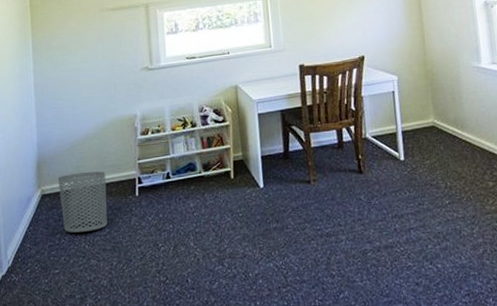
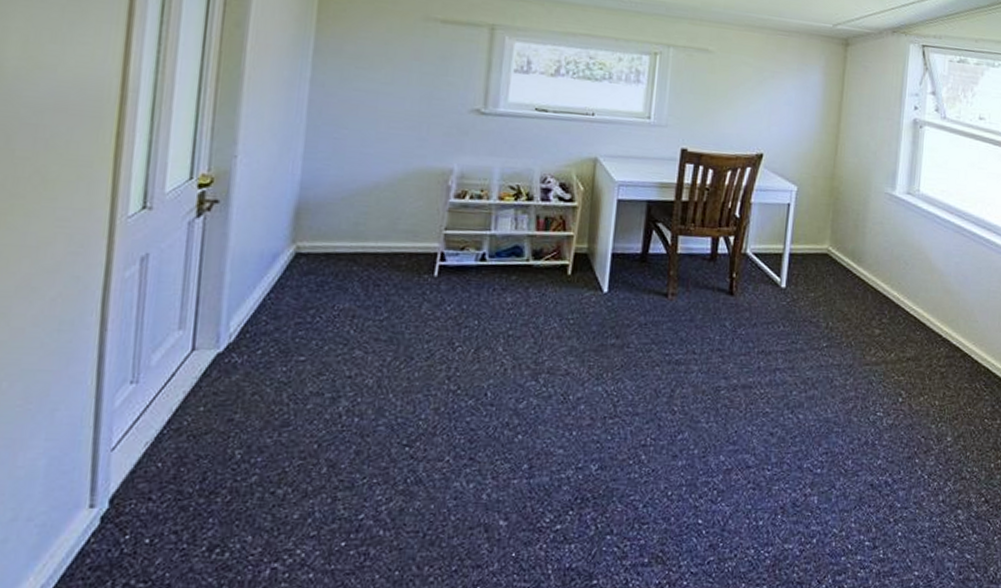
waste bin: present [57,171,108,233] -> none [322,231,396,313]

